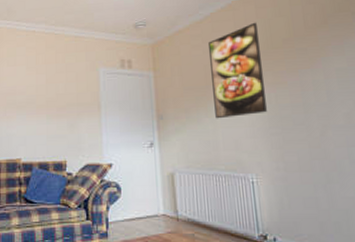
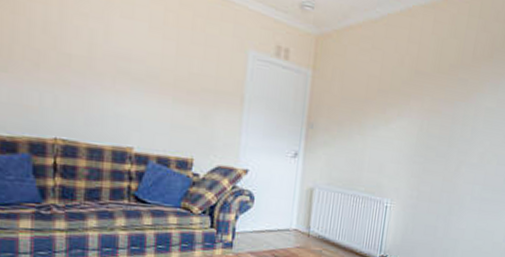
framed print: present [209,22,267,119] -> none [367,37,431,140]

